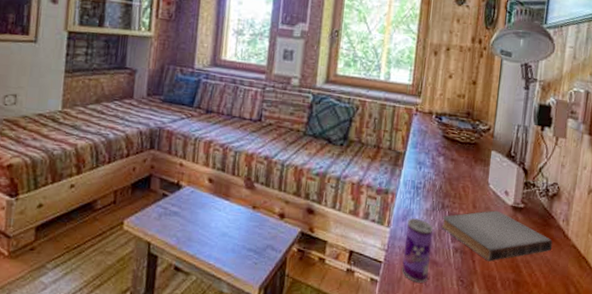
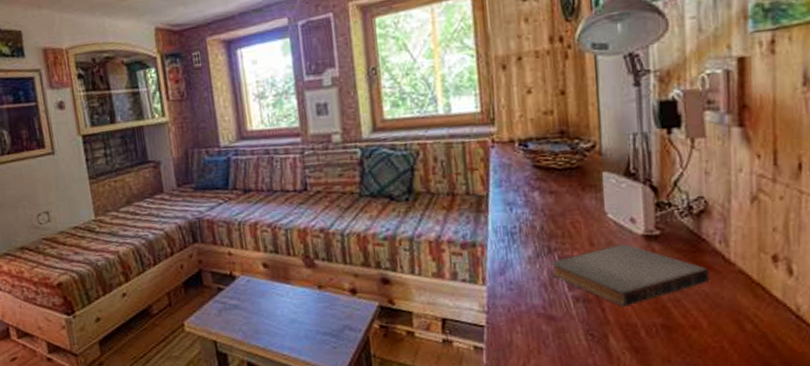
beverage can: present [402,218,434,283] -> none [506,269,546,344]

